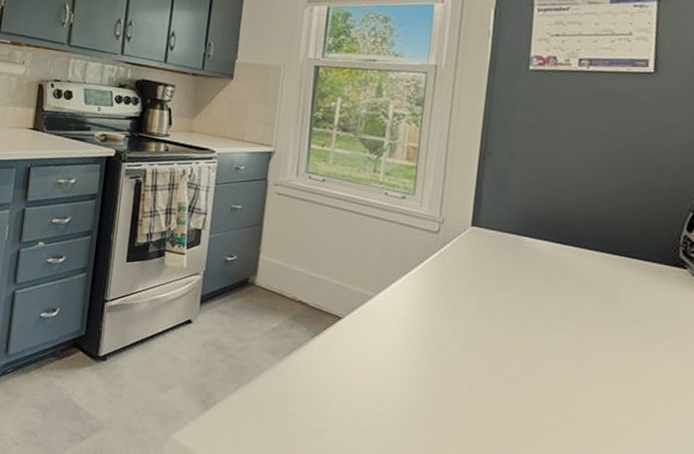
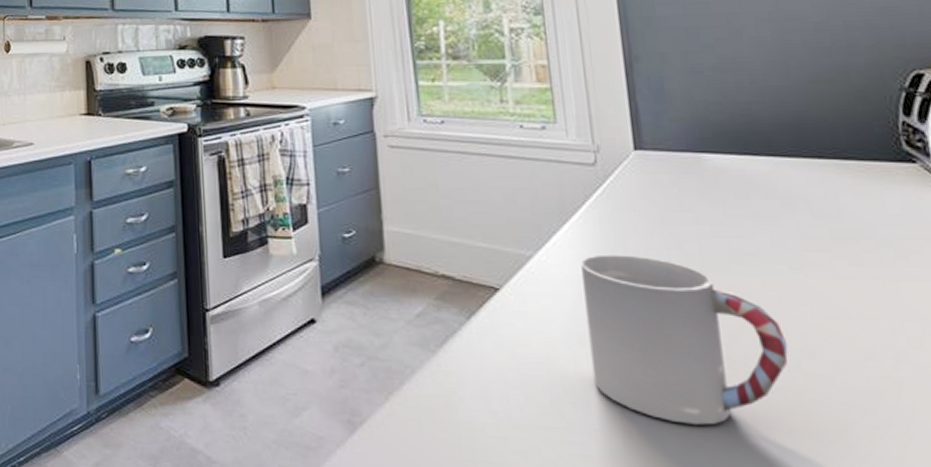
cup: none [400,303,555,443] -> present [581,254,788,425]

